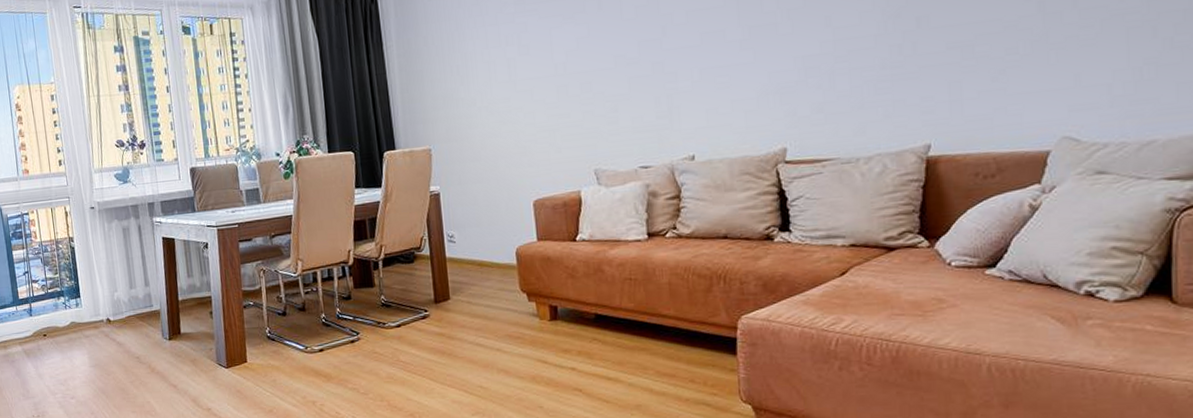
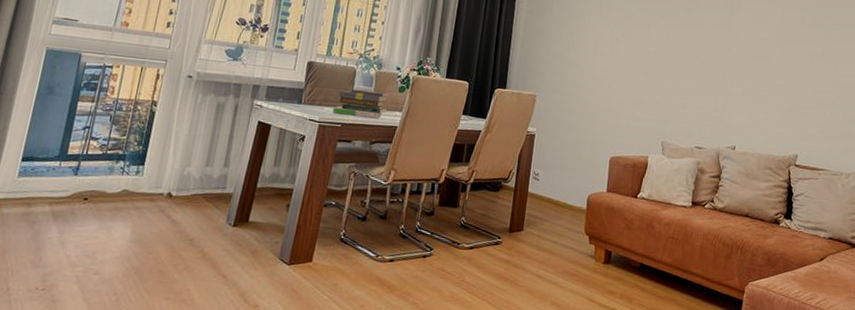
books: none [226,183,278,215] -> present [333,89,388,118]

